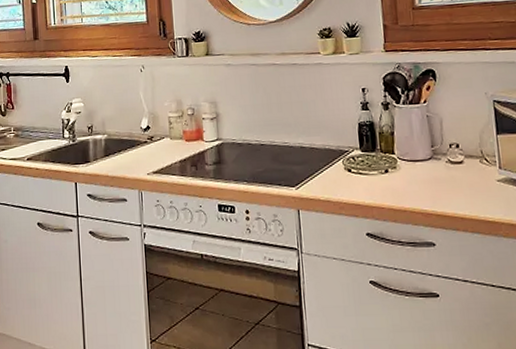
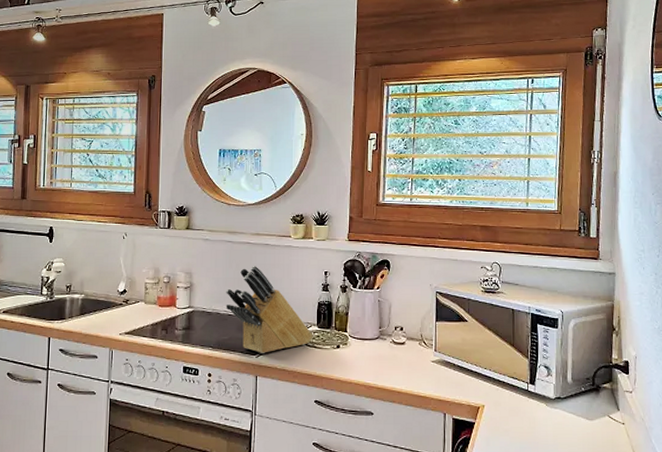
knife block: none [255,89,357,186] -> present [226,266,313,354]

